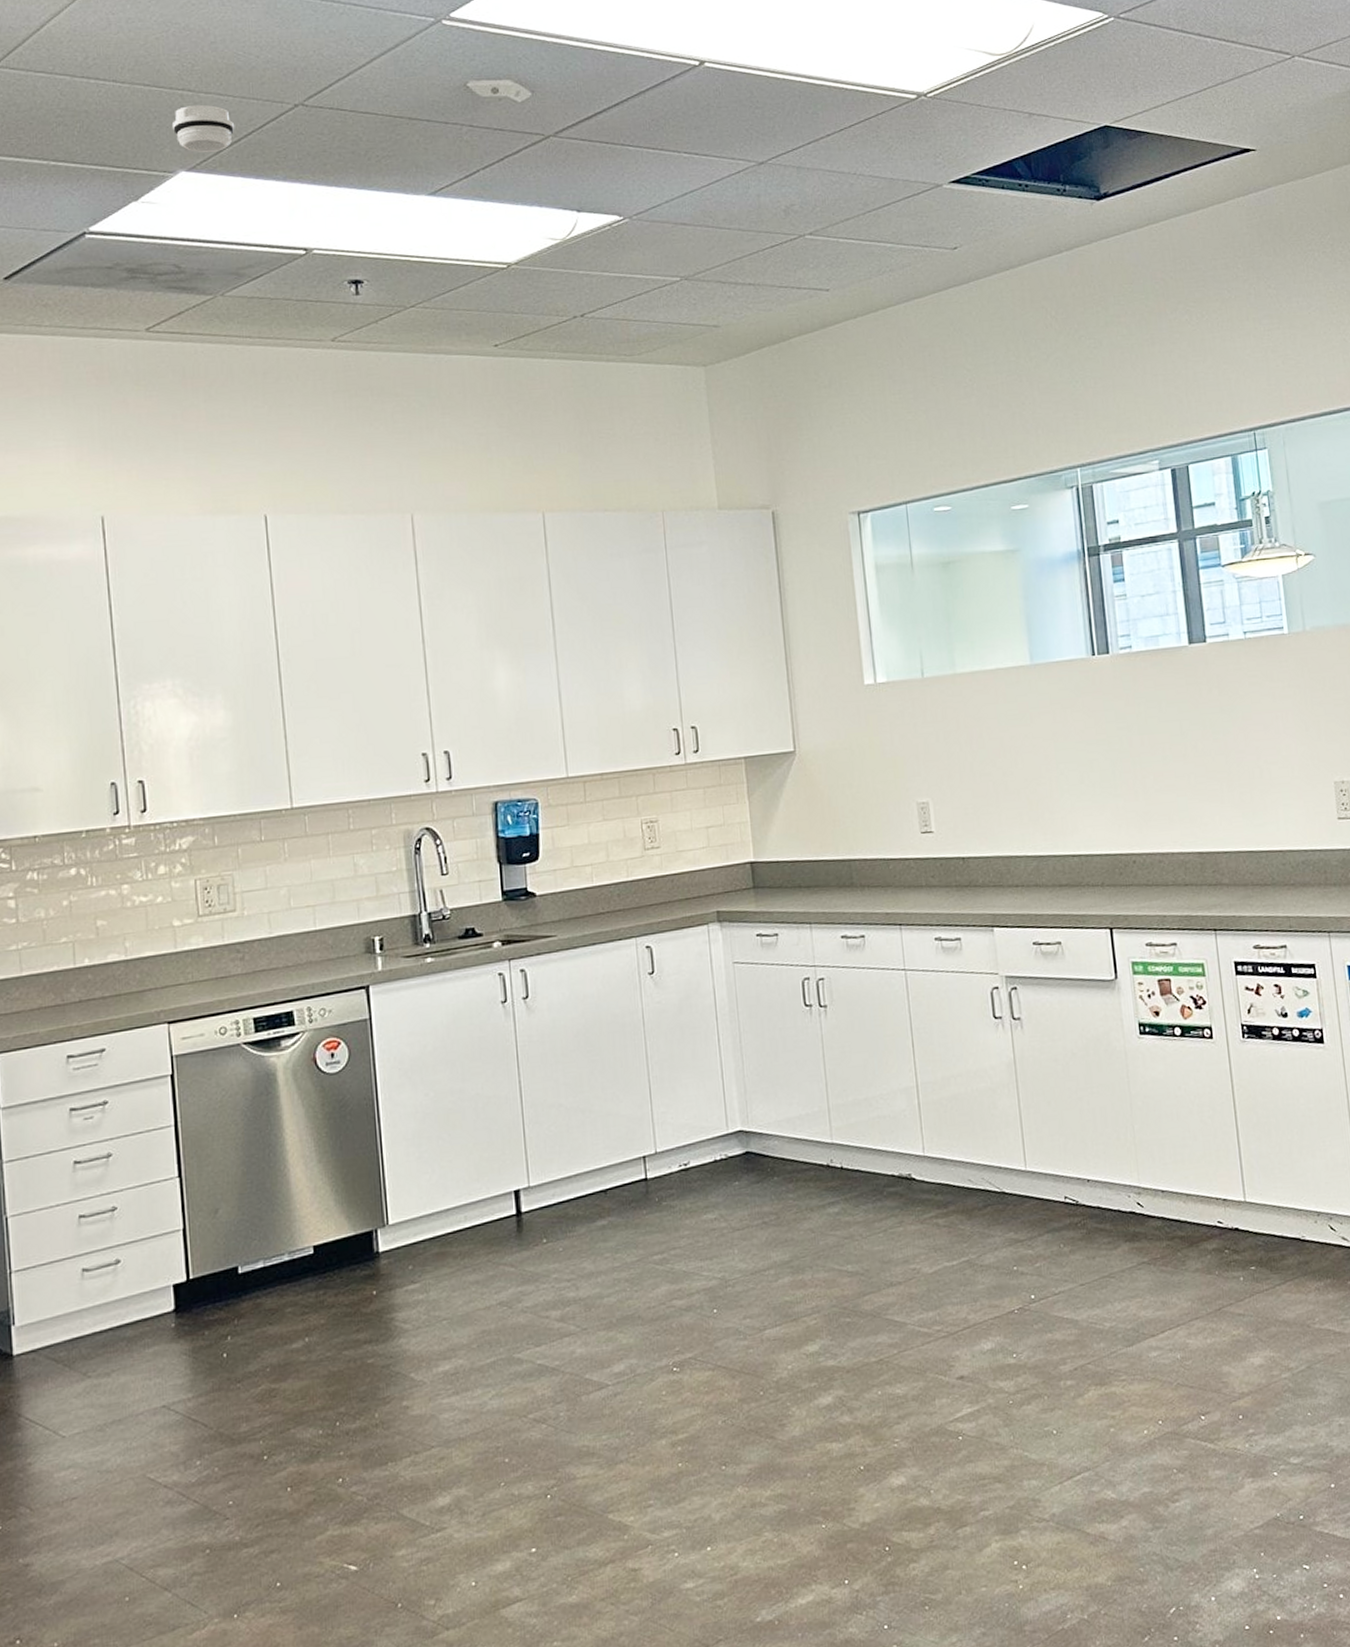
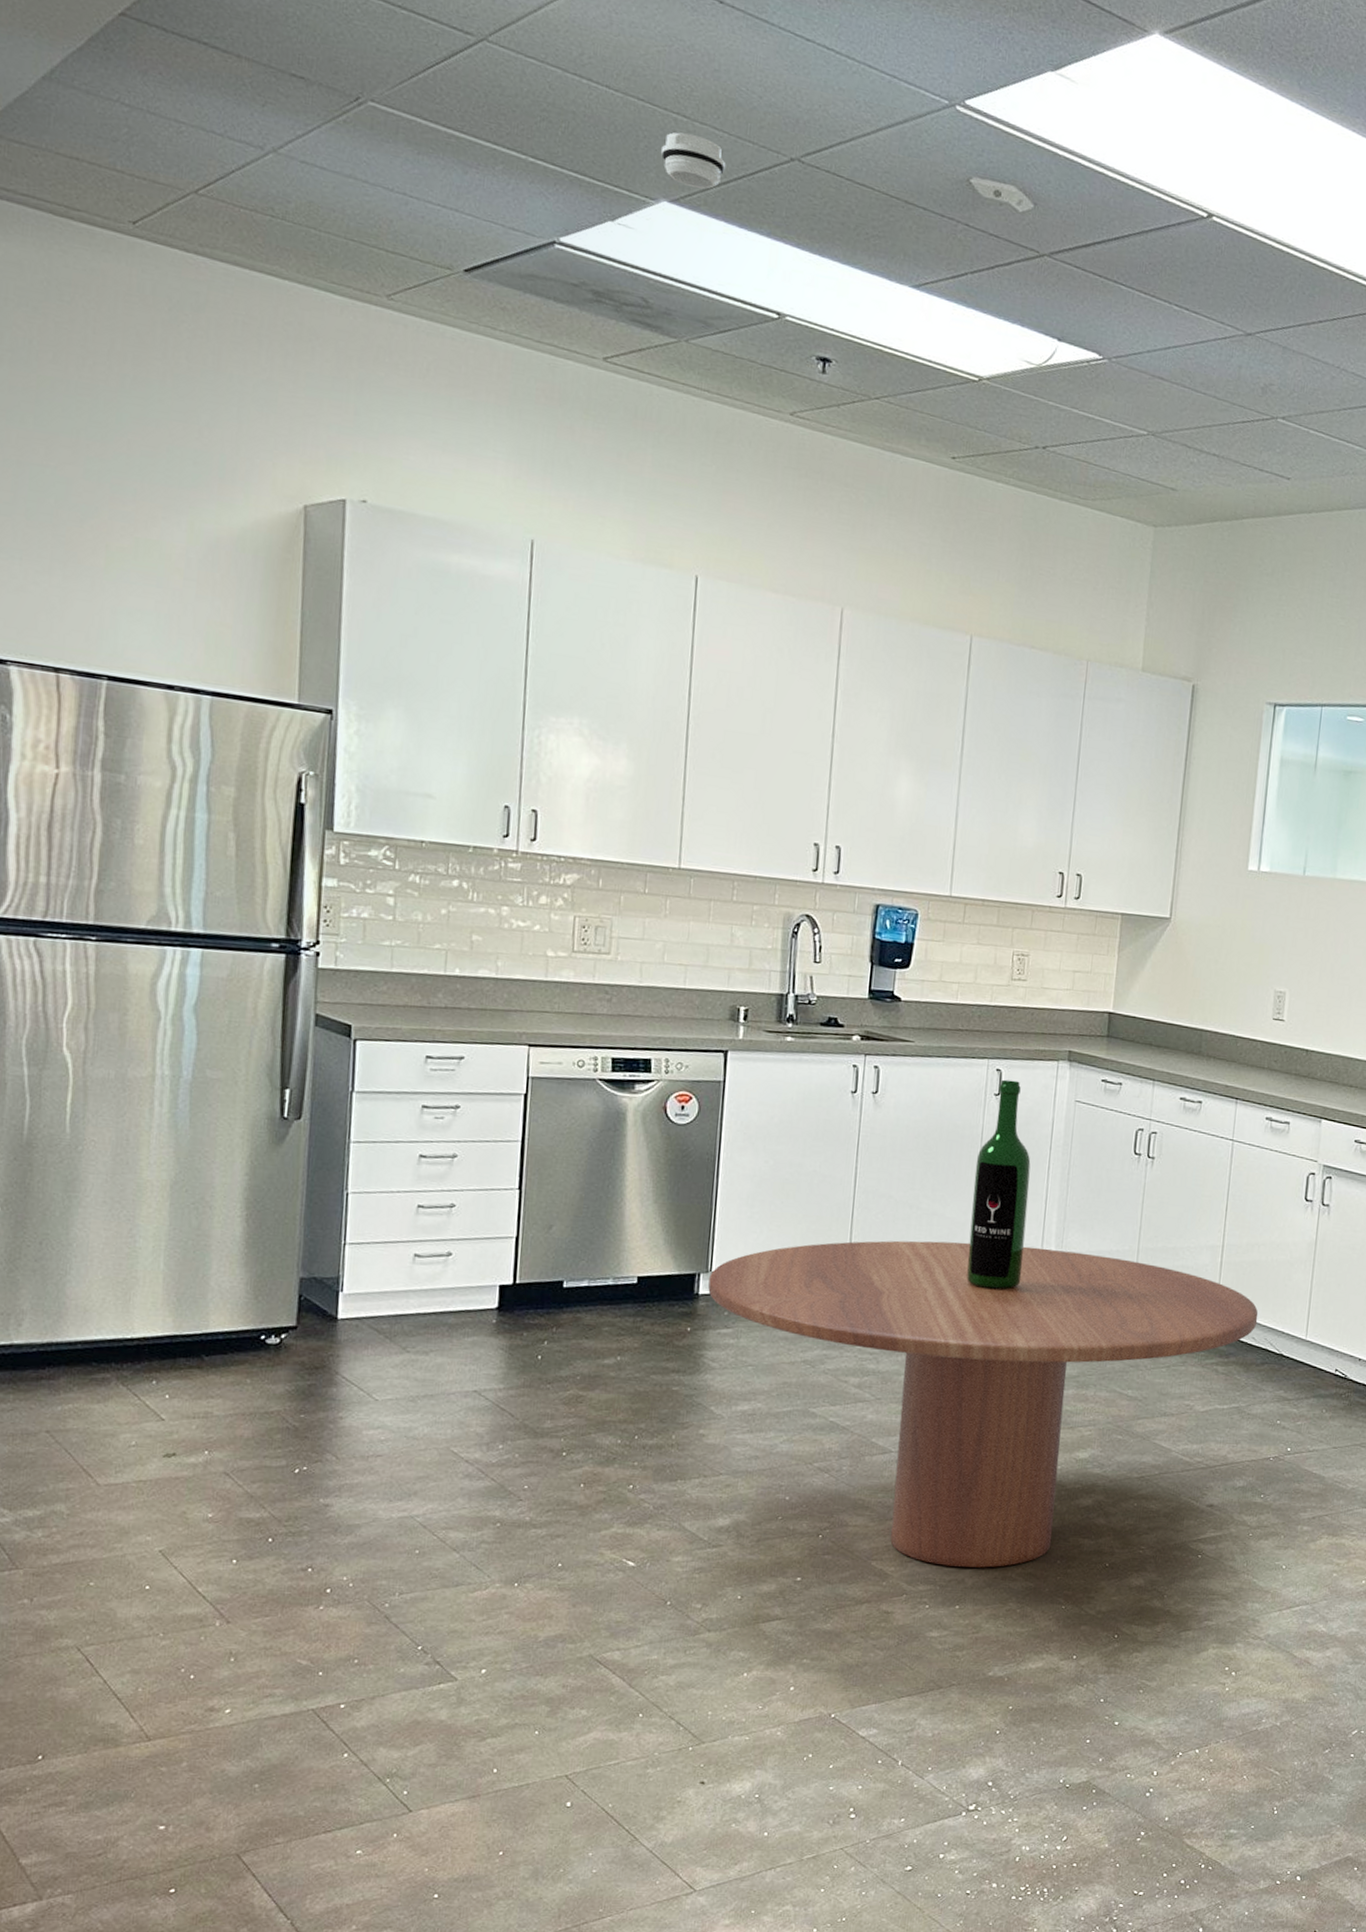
dining table: none [387,954,971,1504] -> present [708,1079,1259,1568]

